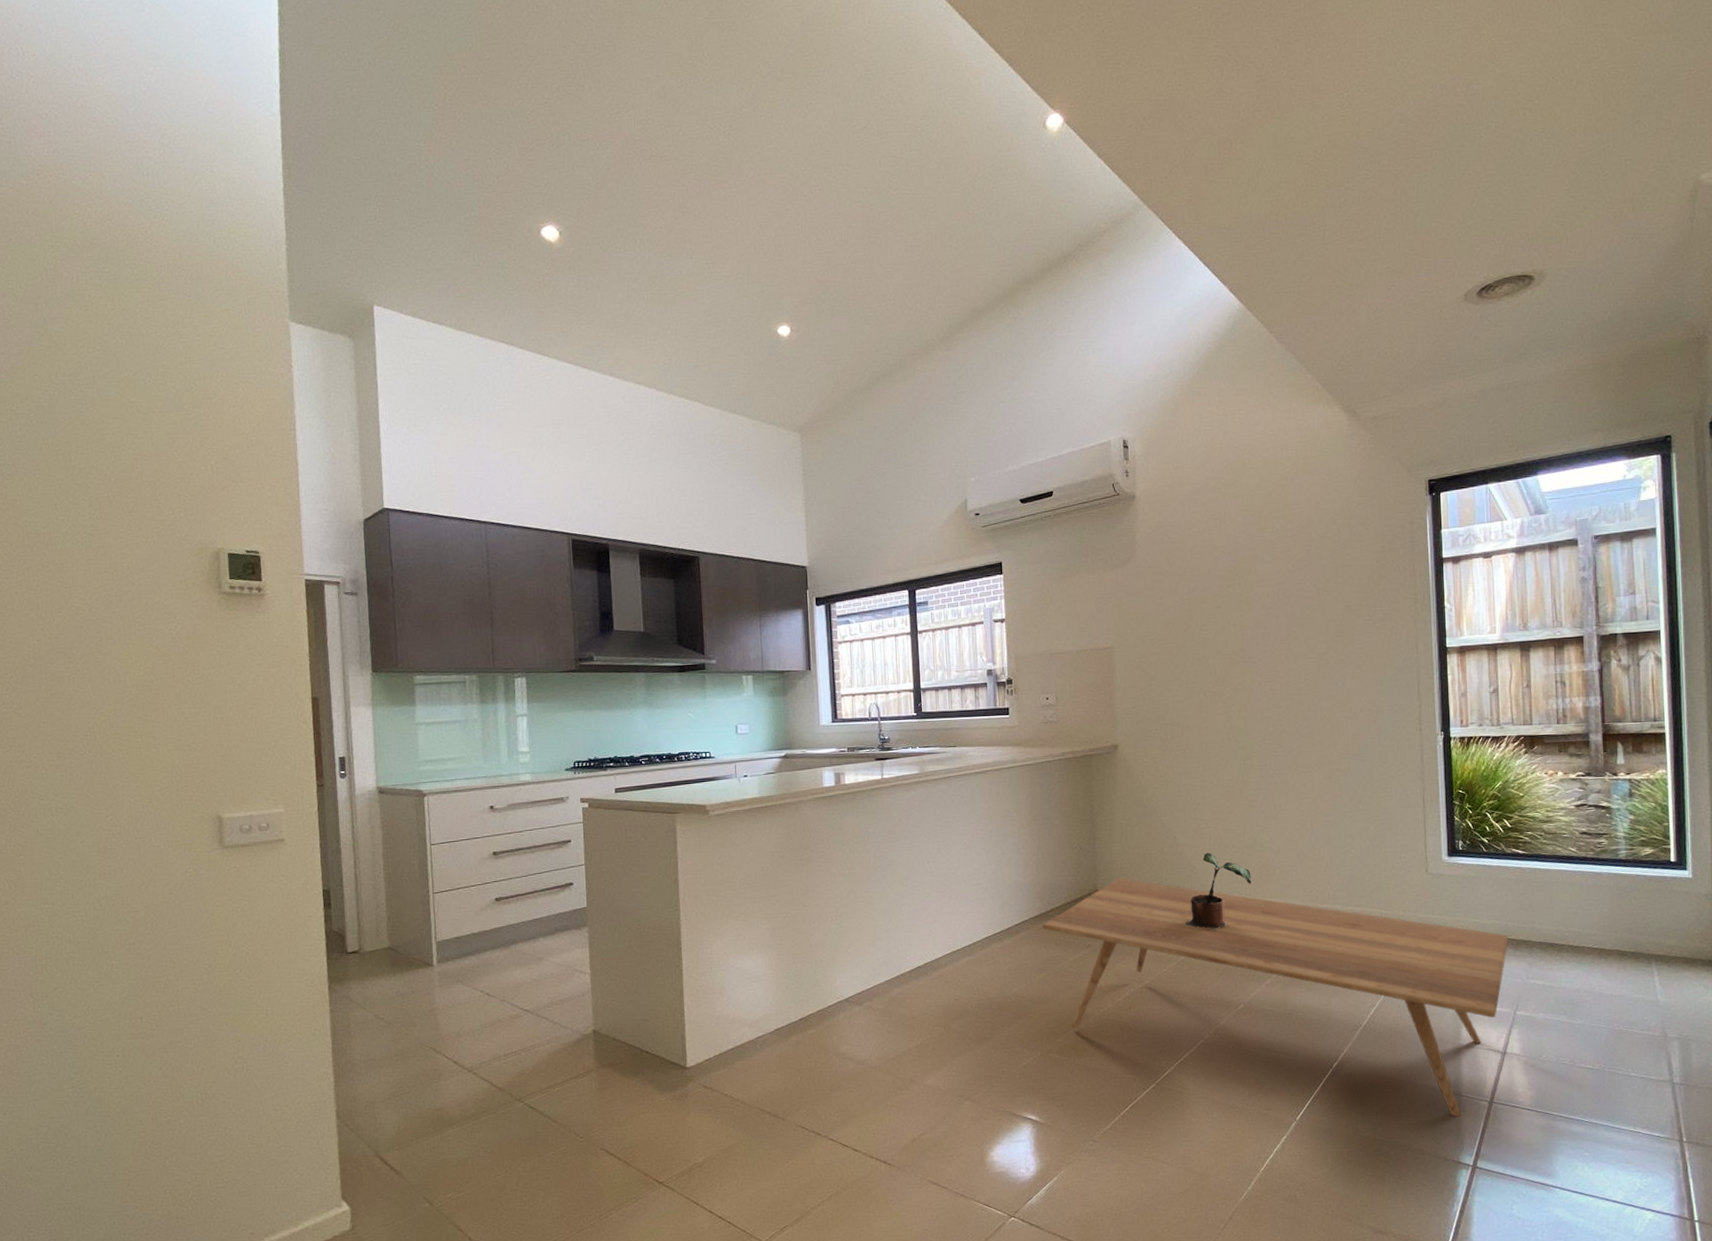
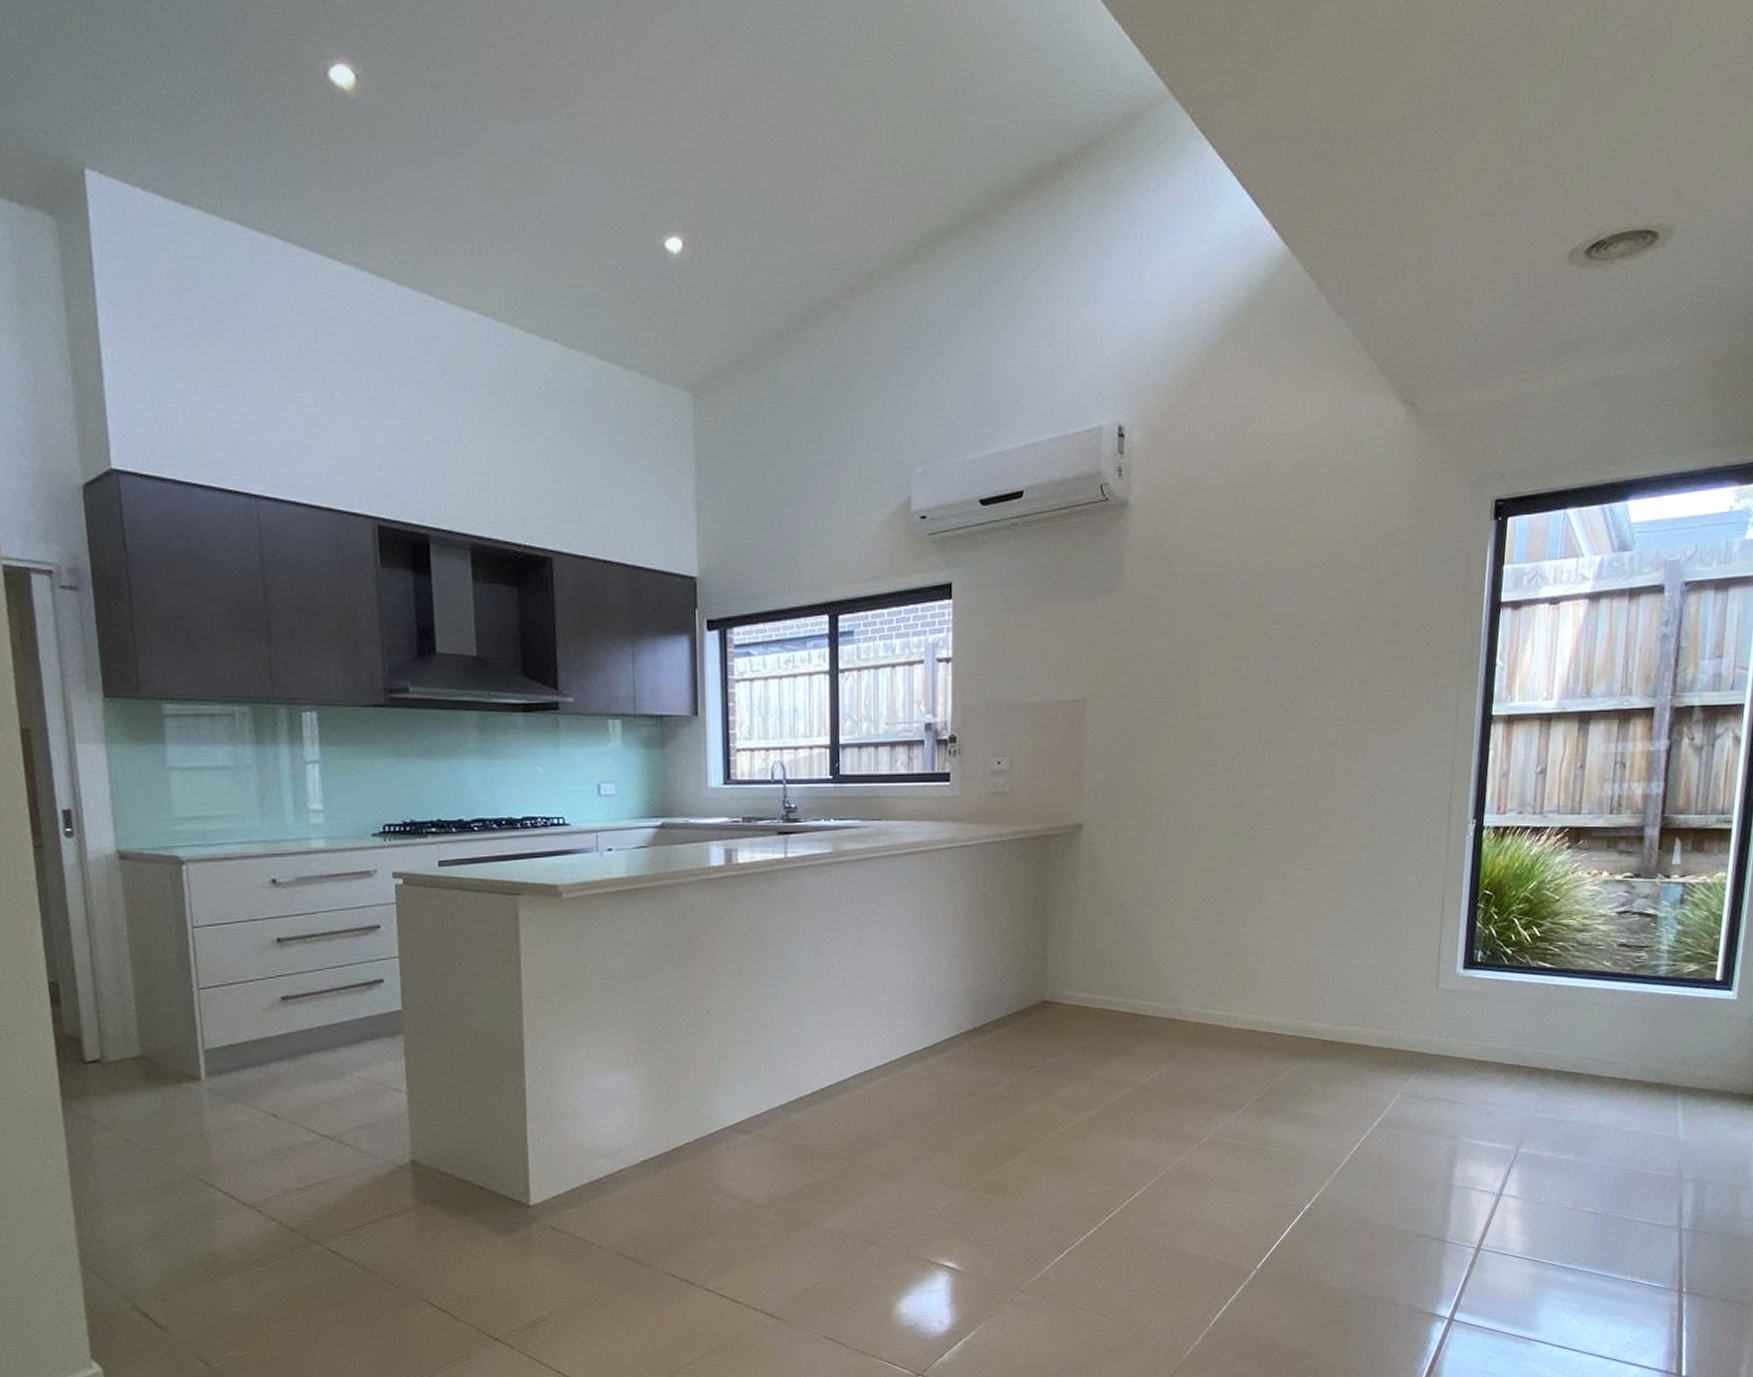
coffee table: present [1042,877,1509,1117] -> none [975,986,1522,1265]
potted plant: present [1183,852,1252,930] -> none [1145,958,1231,1051]

